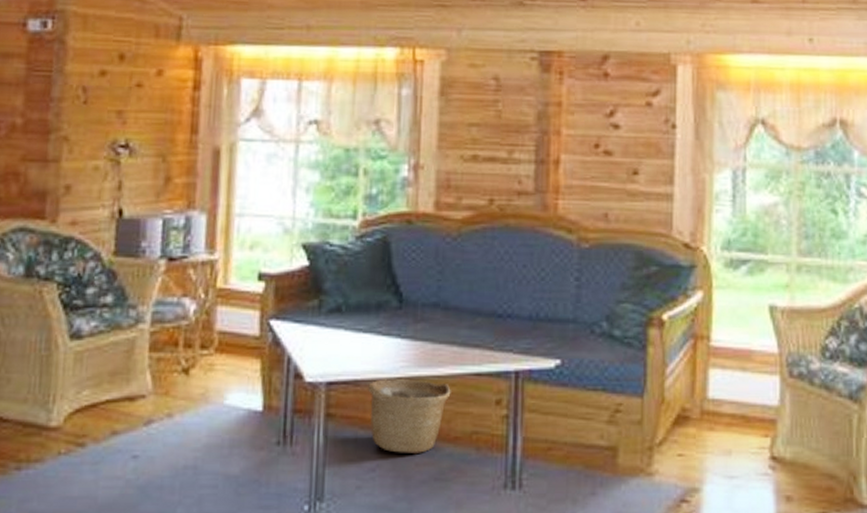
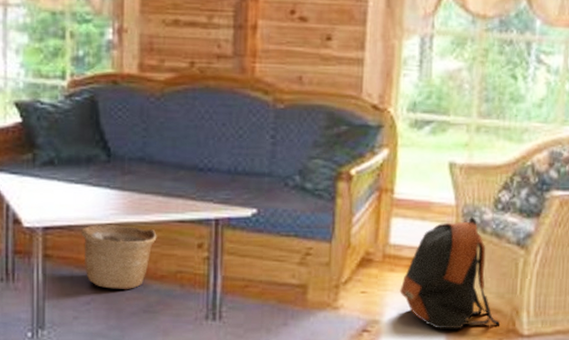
backpack: none [721,366,835,499] -> present [400,216,500,329]

